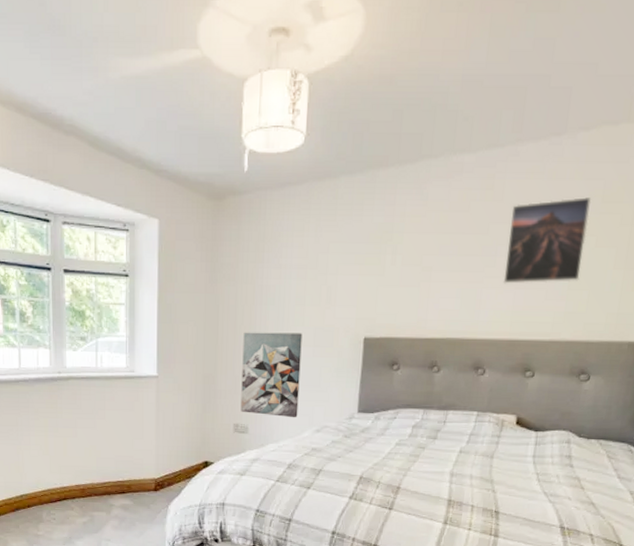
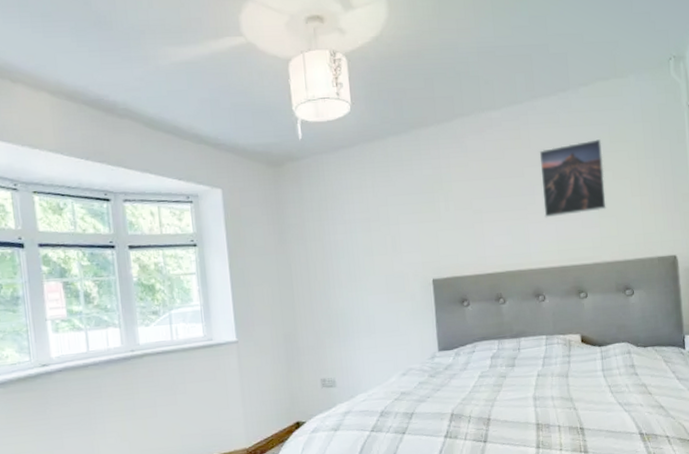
wall art: present [240,332,302,418] -> none [318,282,382,366]

